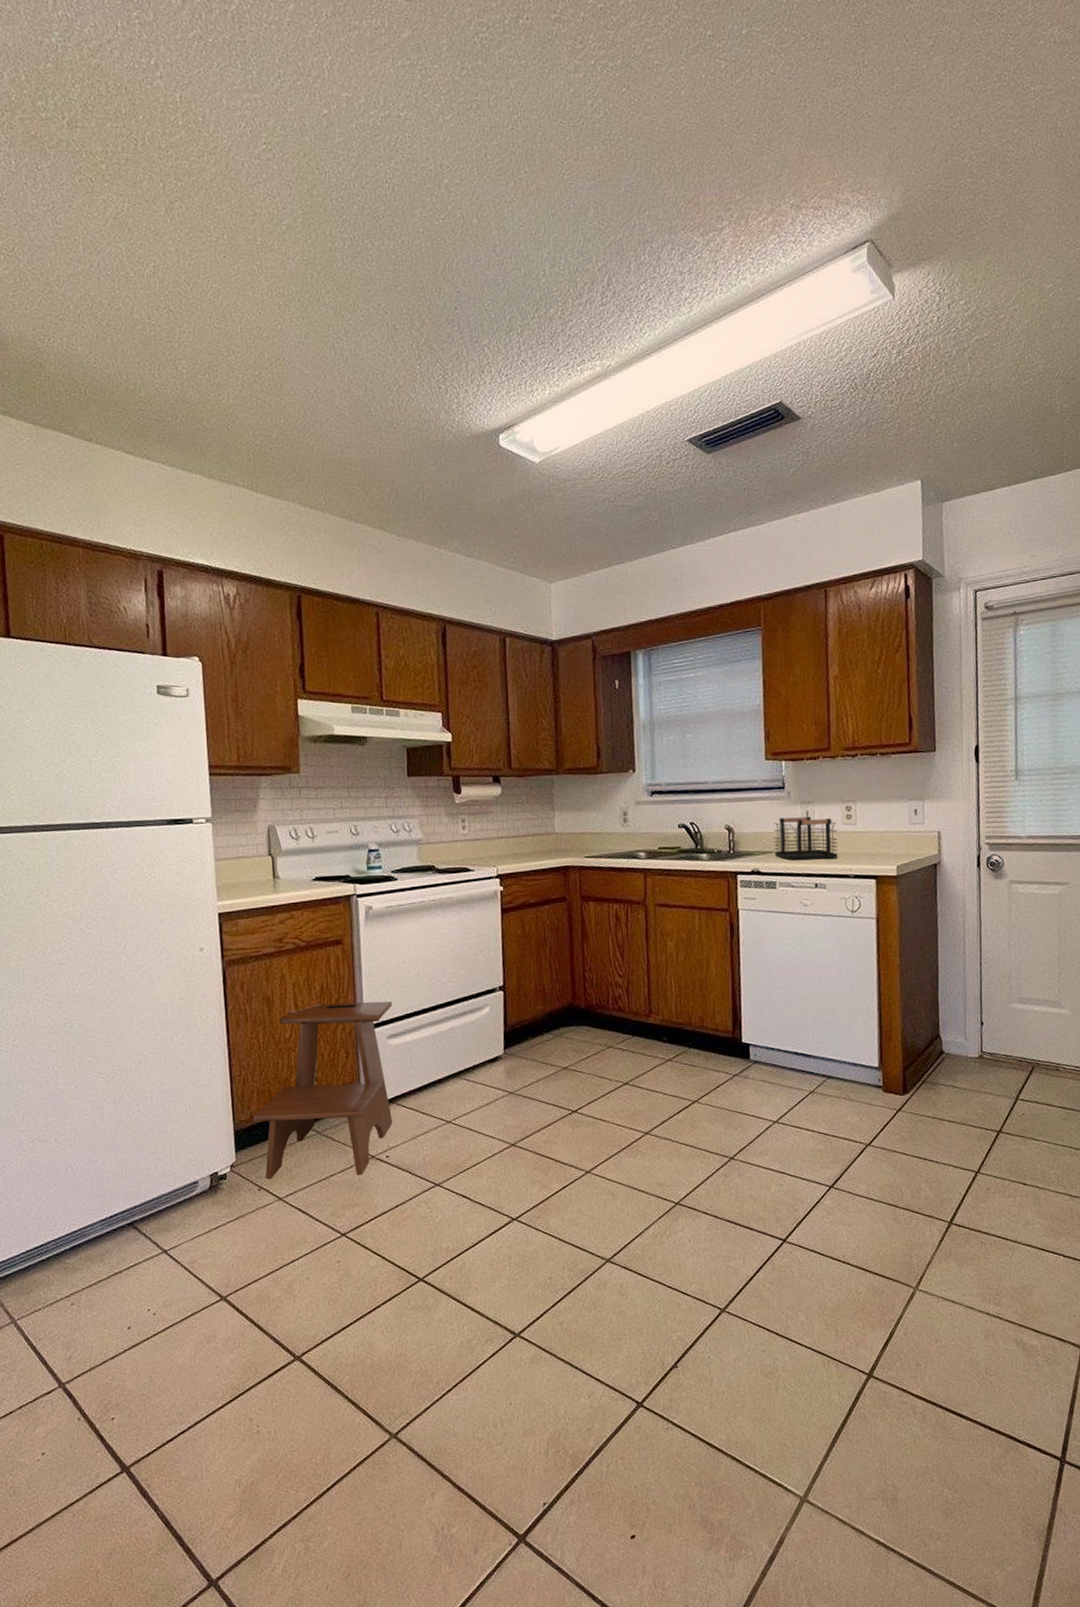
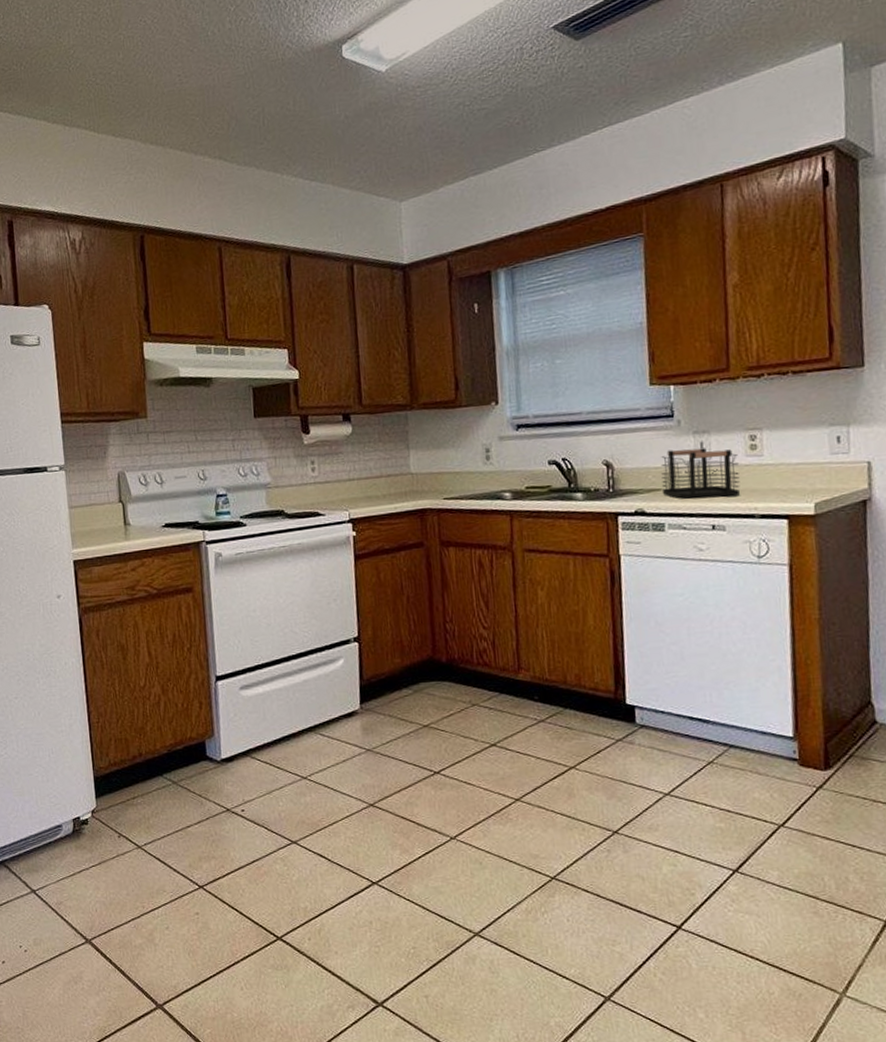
step stool: present [254,1001,393,1179] -> none [112,650,247,828]

